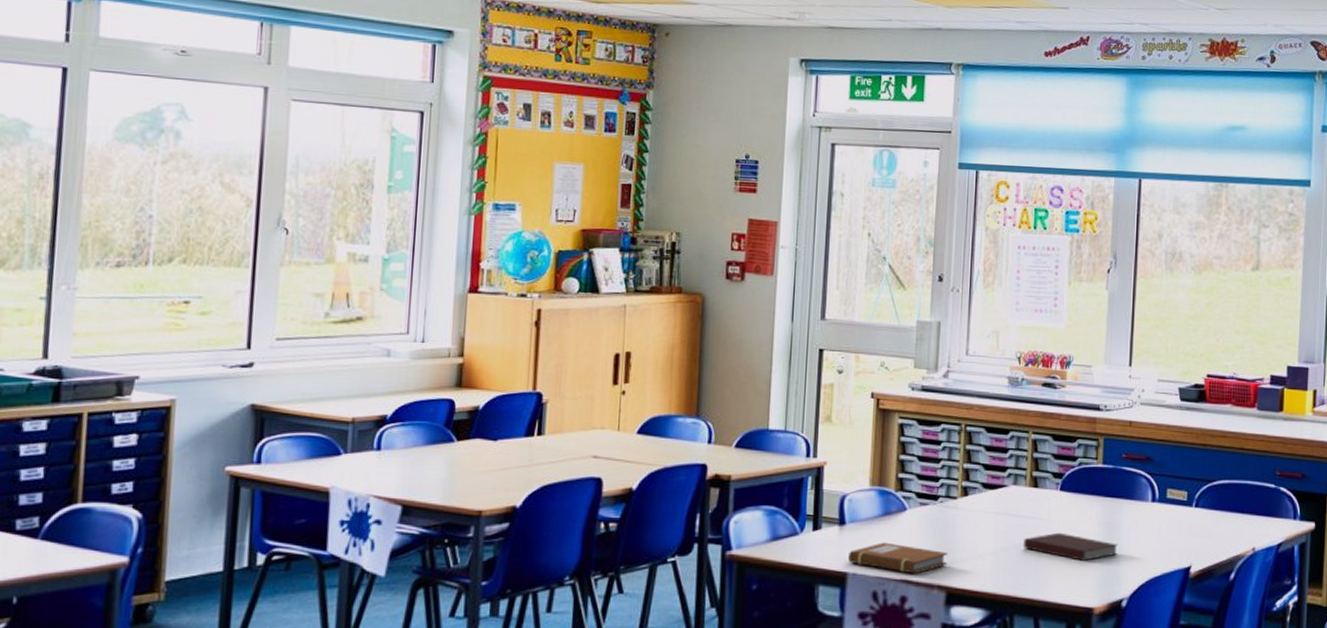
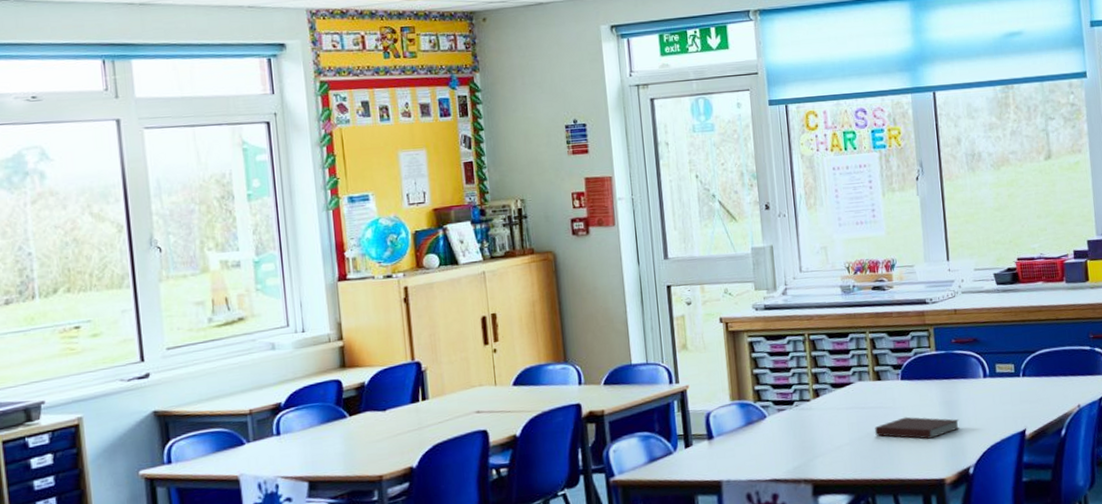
notebook: present [848,542,947,574] -> none [720,448,809,473]

